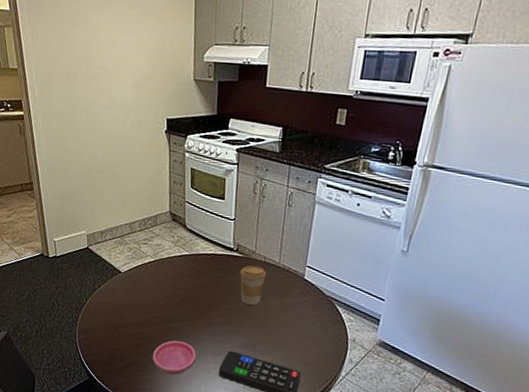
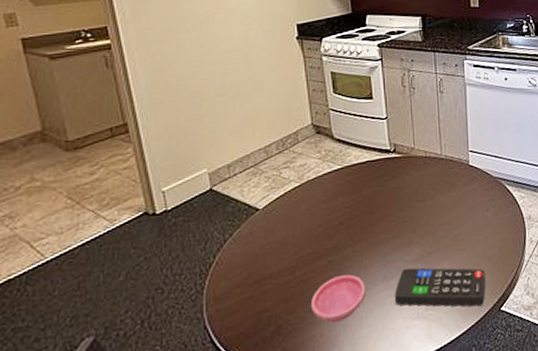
coffee cup: present [239,265,266,305] -> none [401,163,430,209]

